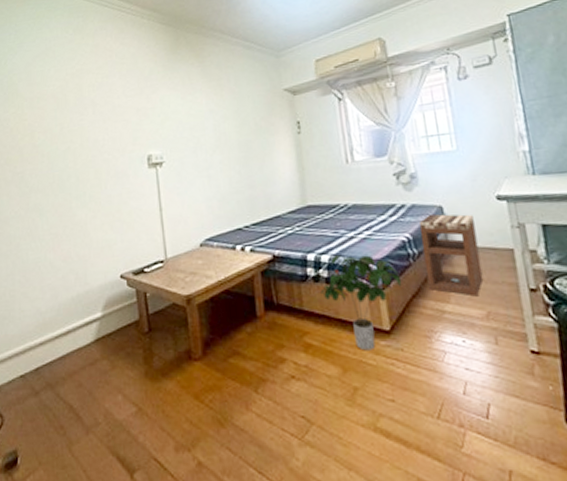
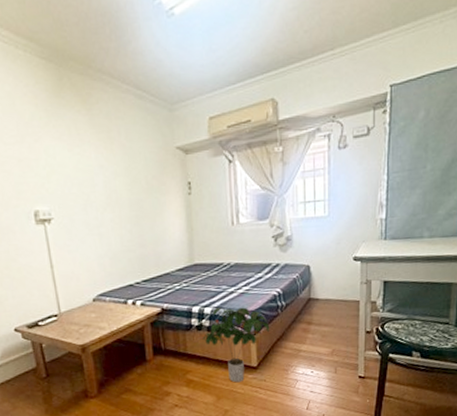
nightstand: present [419,214,484,297] -> none [289,272,333,339]

